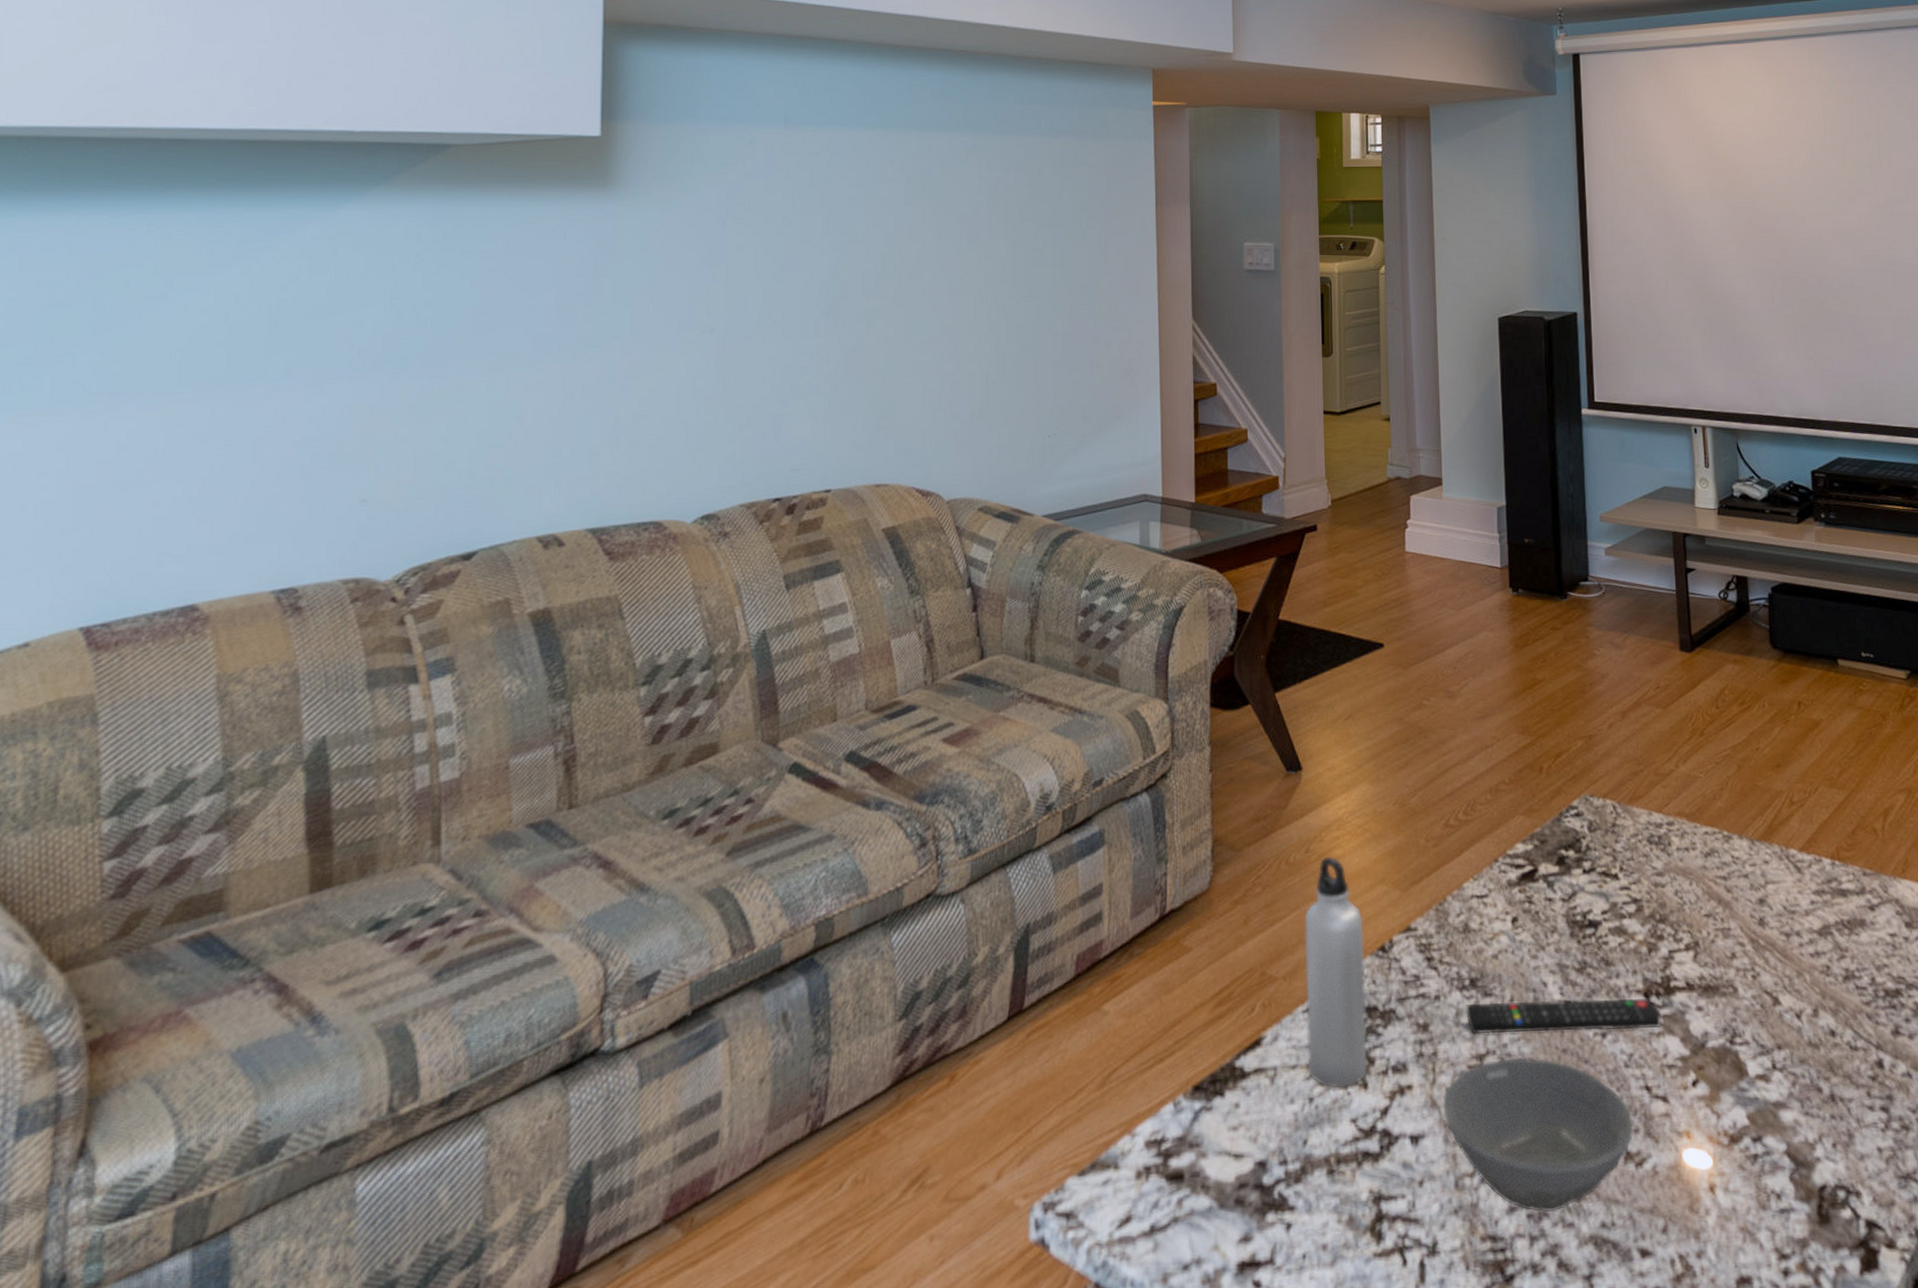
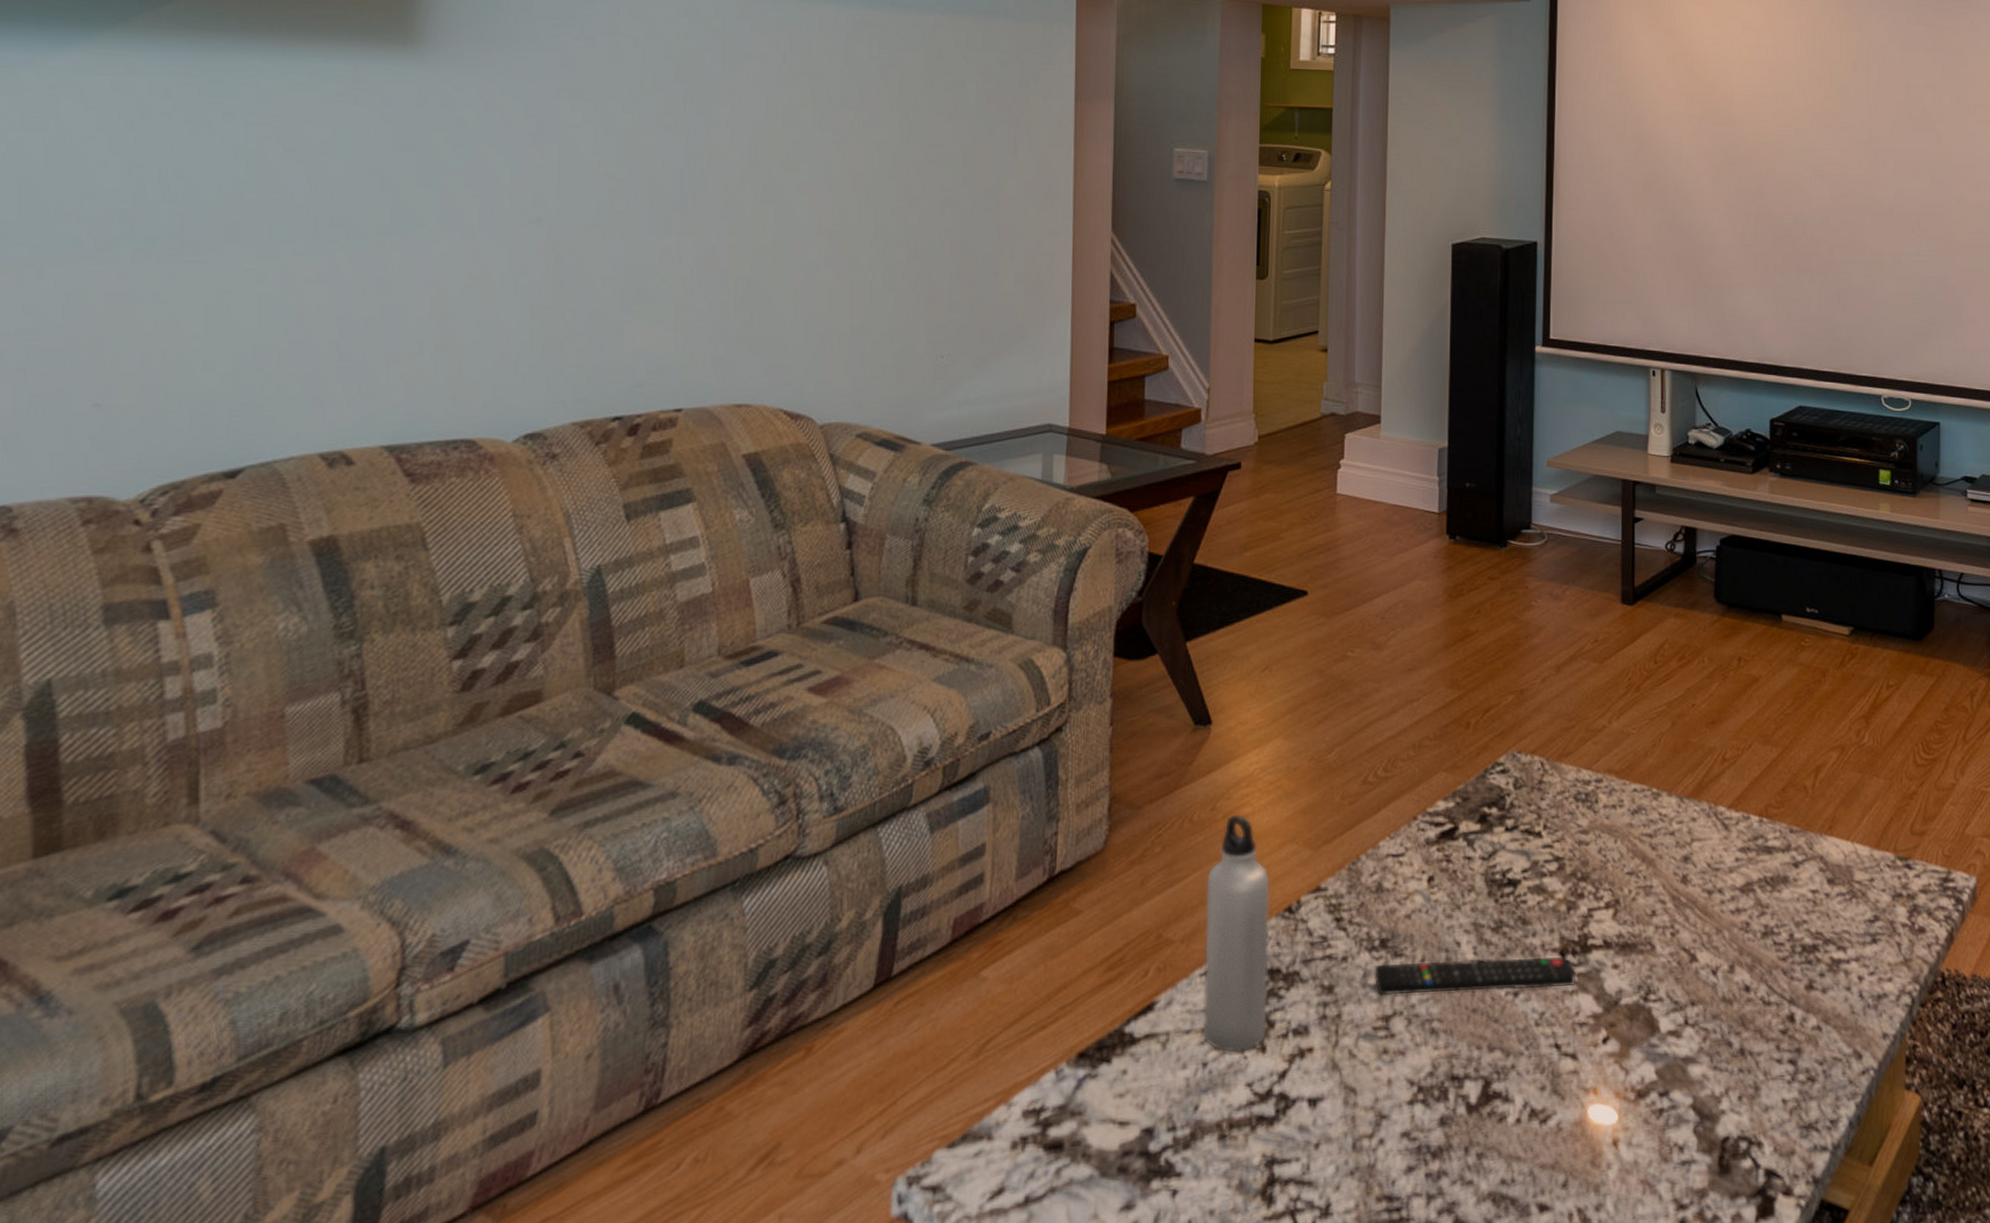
bowl: present [1442,1058,1634,1213] -> none [1344,1018,1541,1172]

